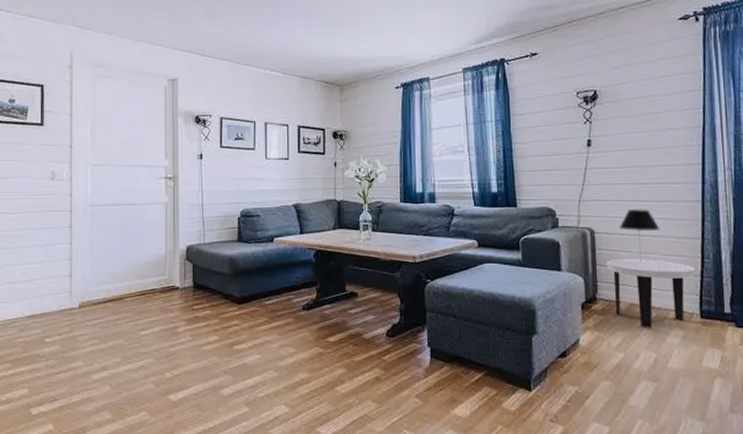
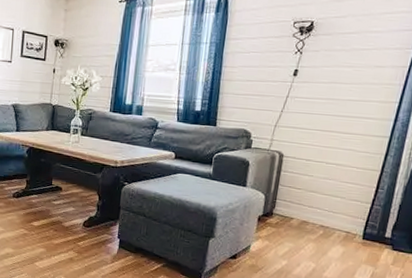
side table: present [606,258,695,329] -> none [287,181,368,244]
table lamp: present [619,209,660,263] -> none [307,138,345,187]

